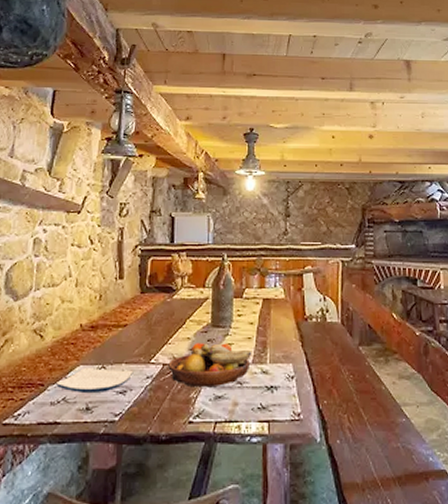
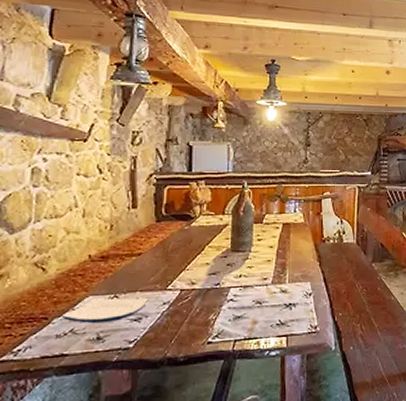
fruit bowl: present [168,343,251,388] -> none [186,266,271,310]

